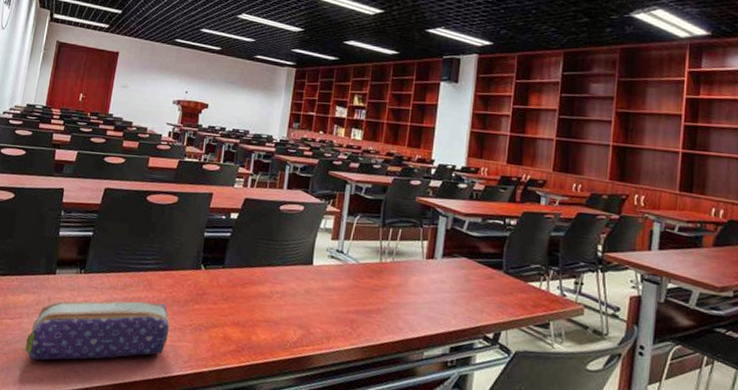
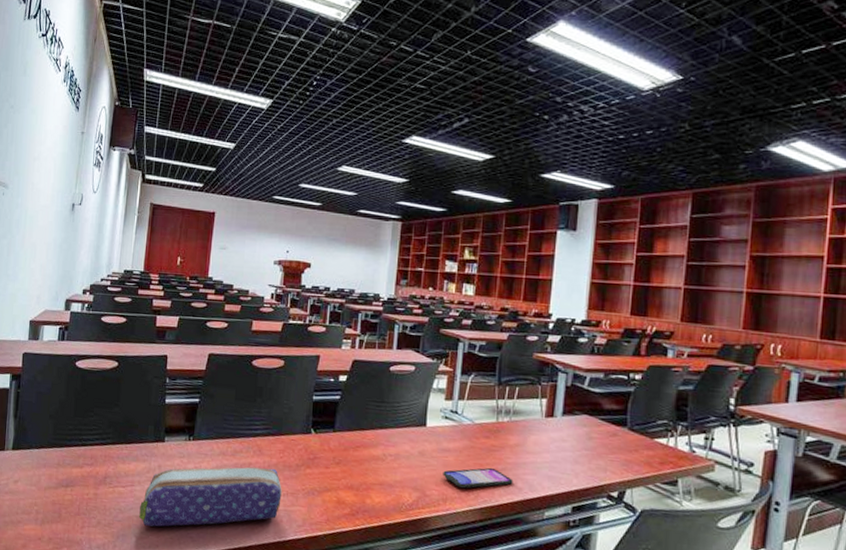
smartphone: none [327,307,395,327] -> present [443,467,513,489]

